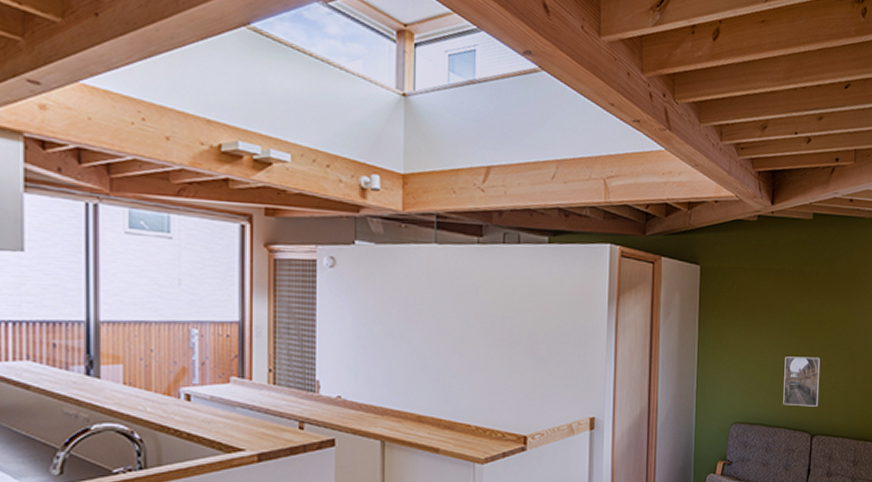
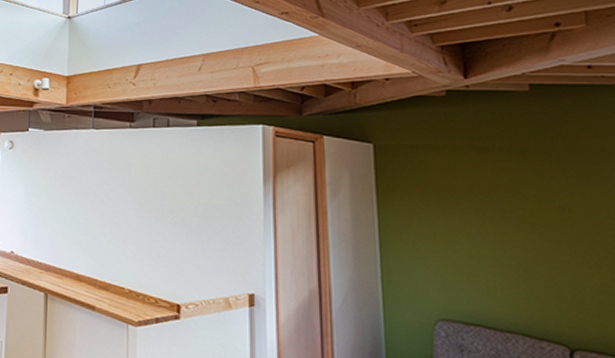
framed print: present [783,356,821,407] -> none [510,247,577,313]

